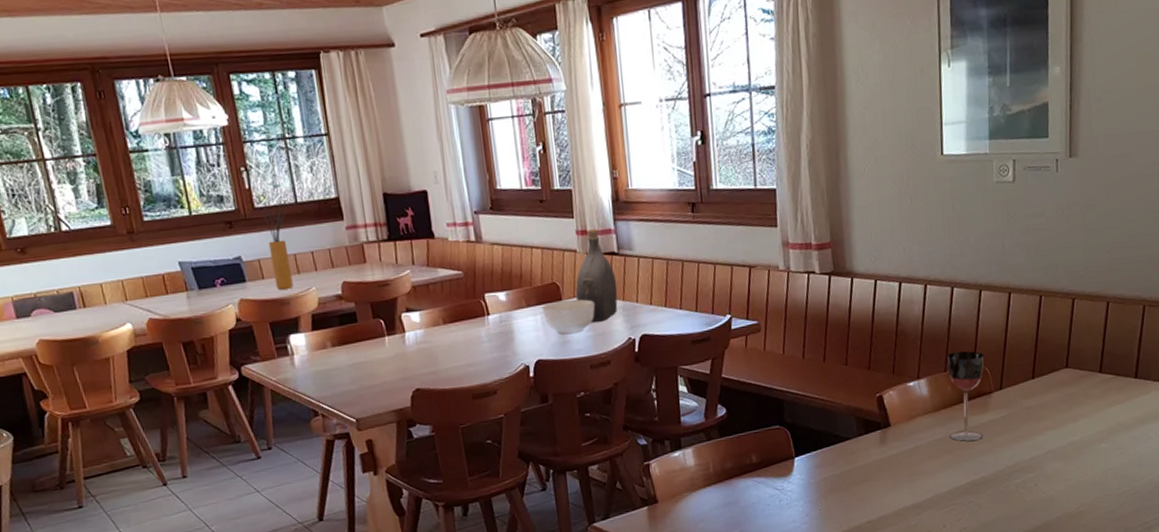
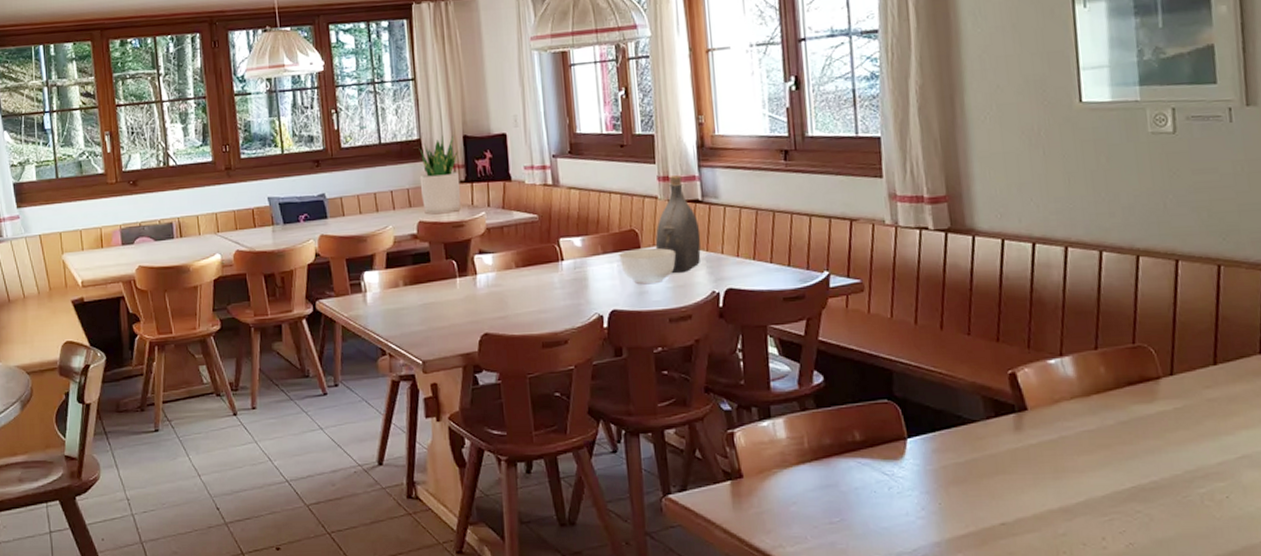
vase: present [260,196,293,290] -> none [346,137,372,227]
planter: none [338,193,385,275] -> present [419,135,461,215]
wineglass: present [947,350,985,441] -> none [1097,326,1151,435]

